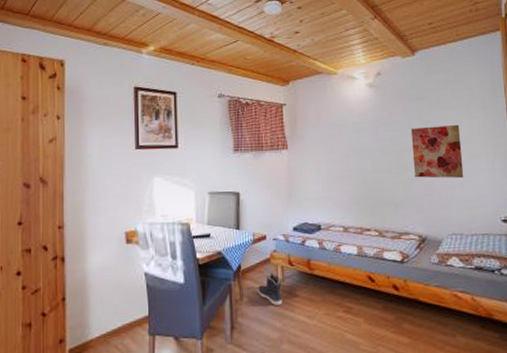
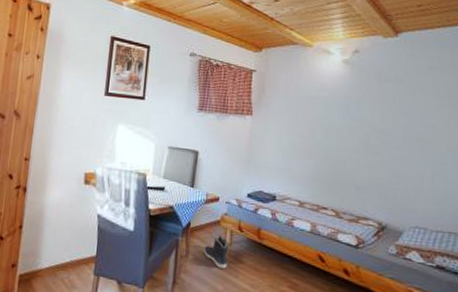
wall art: present [410,124,464,179] -> none [381,111,438,171]

